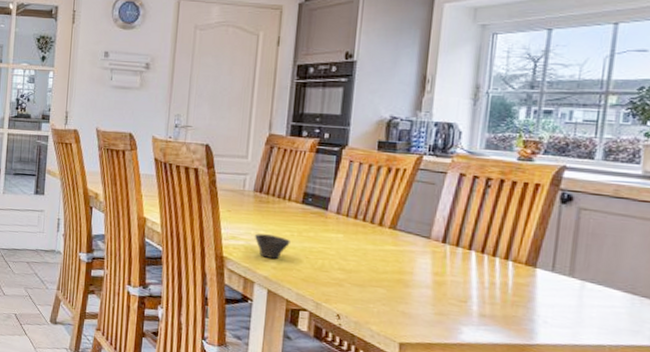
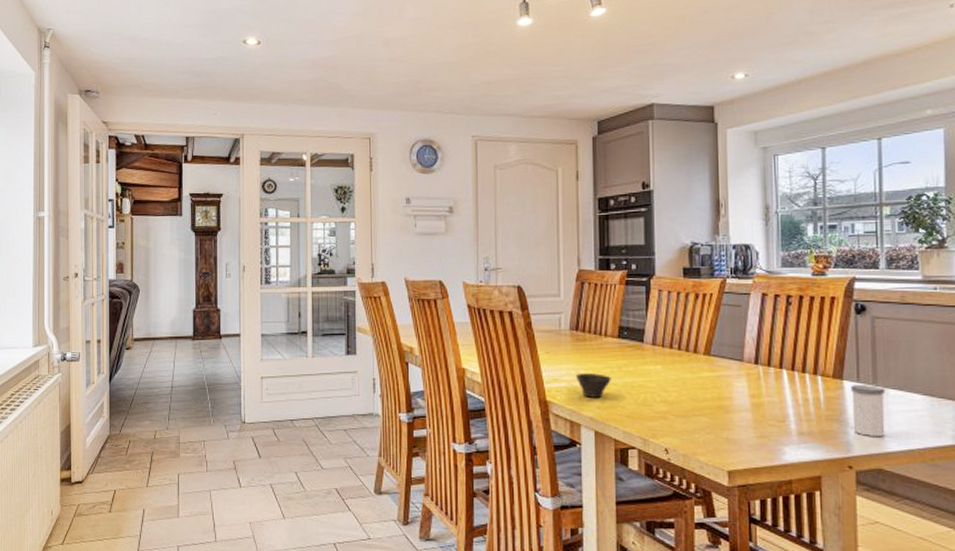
salt shaker: none [539,274,582,328] -> present [851,385,885,436]

